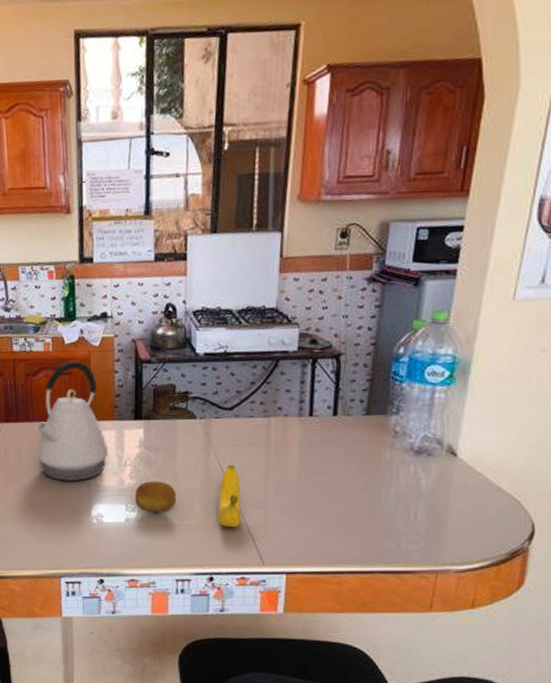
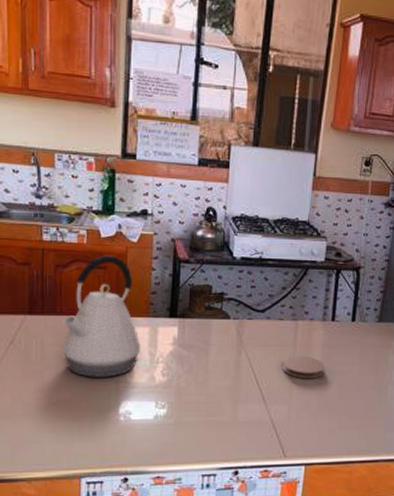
fruit: present [135,481,177,513] -> none [165,378,207,410]
banana: present [218,464,242,528] -> none [246,363,268,423]
coaster: none [255,455,304,481] -> present [282,355,325,379]

